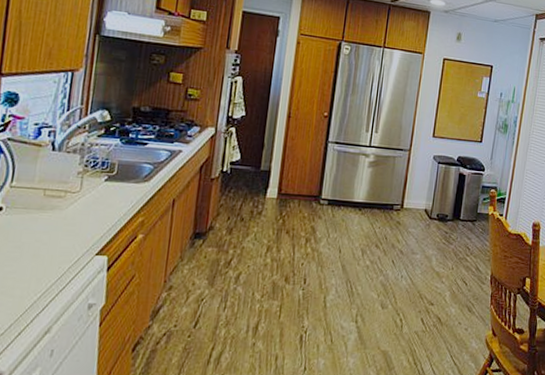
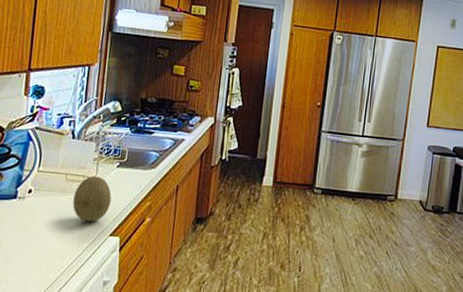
fruit: none [52,191,99,241] -> present [72,176,112,222]

